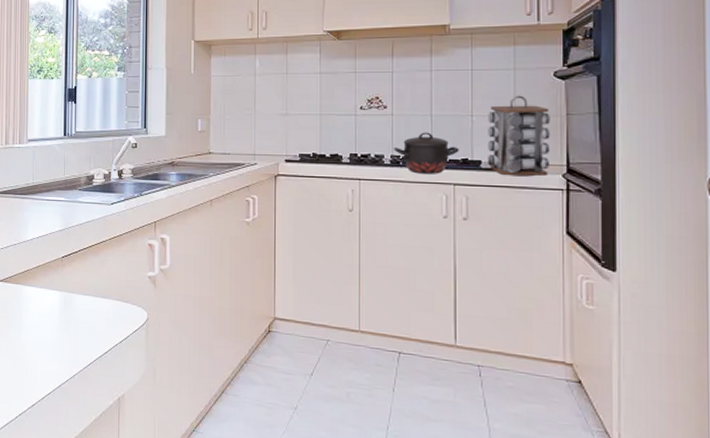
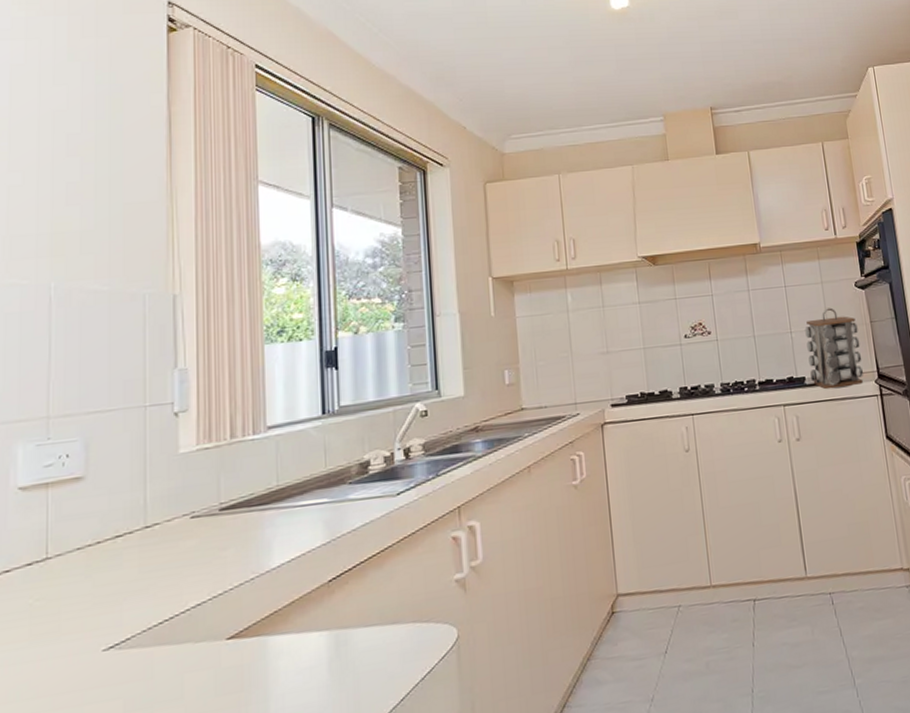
cooking pot: present [393,132,459,175] -> none [722,354,784,400]

